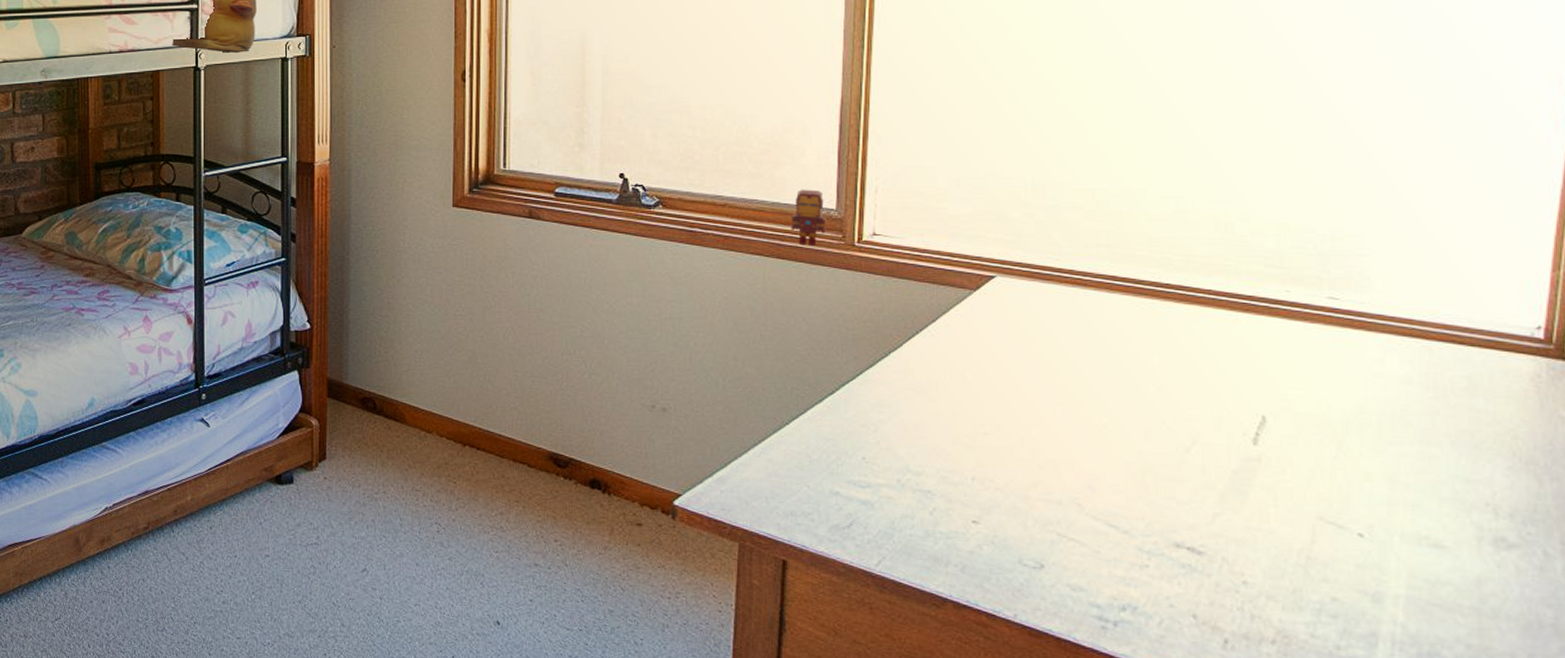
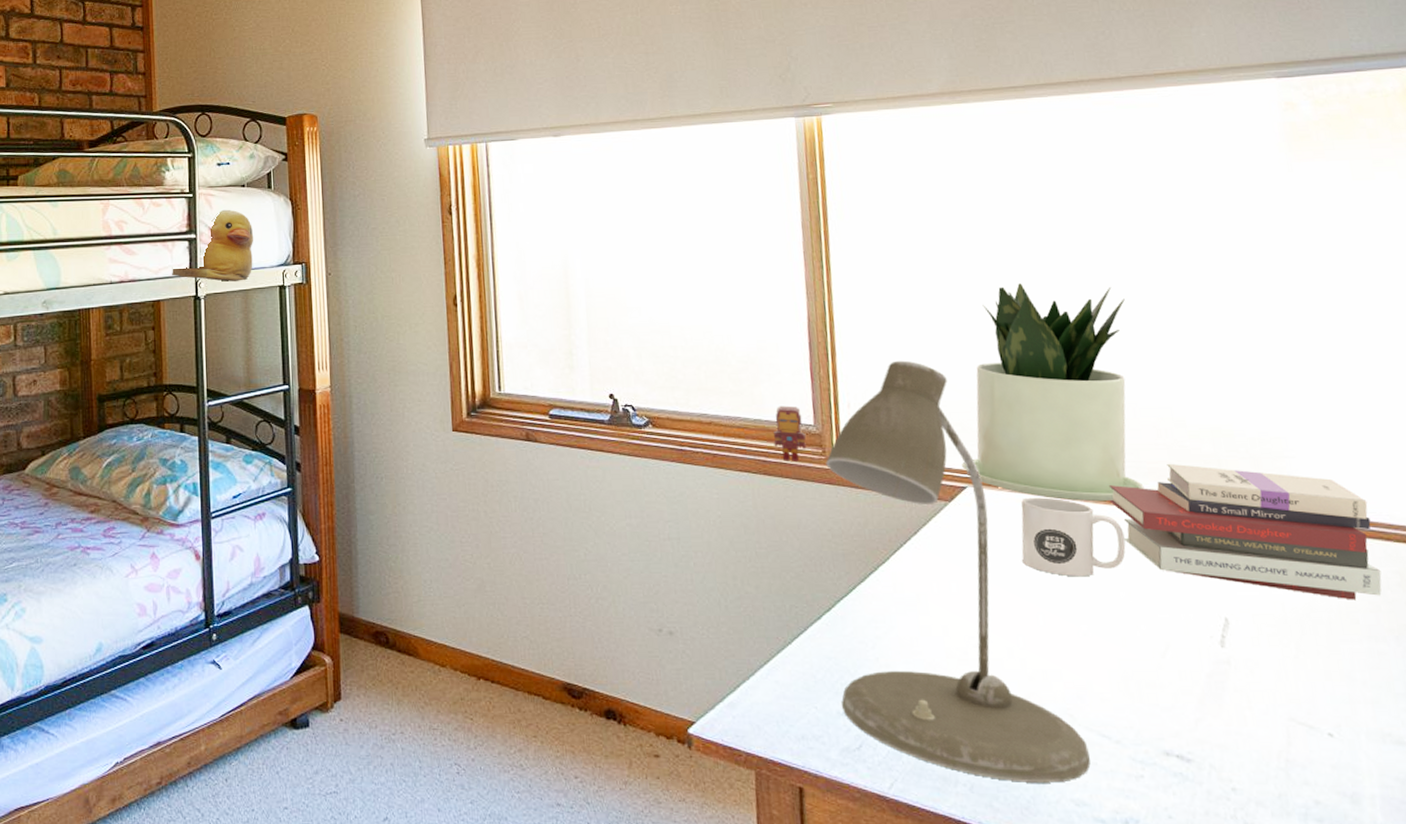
desk lamp: none [836,145,1093,568] -> present [826,360,1091,783]
planter: none [993,67,1200,296] -> present [962,283,1145,502]
mug: none [1047,289,1163,370] -> present [1021,497,1126,577]
books: none [1151,258,1447,403] -> present [1108,463,1382,600]

